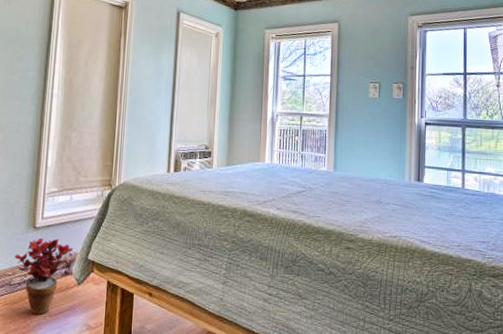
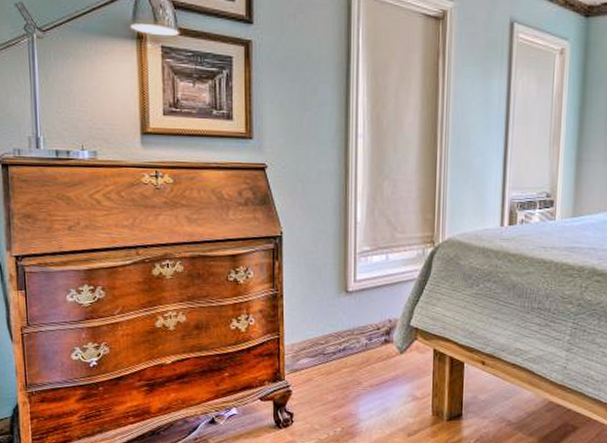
potted plant: present [15,238,73,316] -> none [327,303,393,386]

